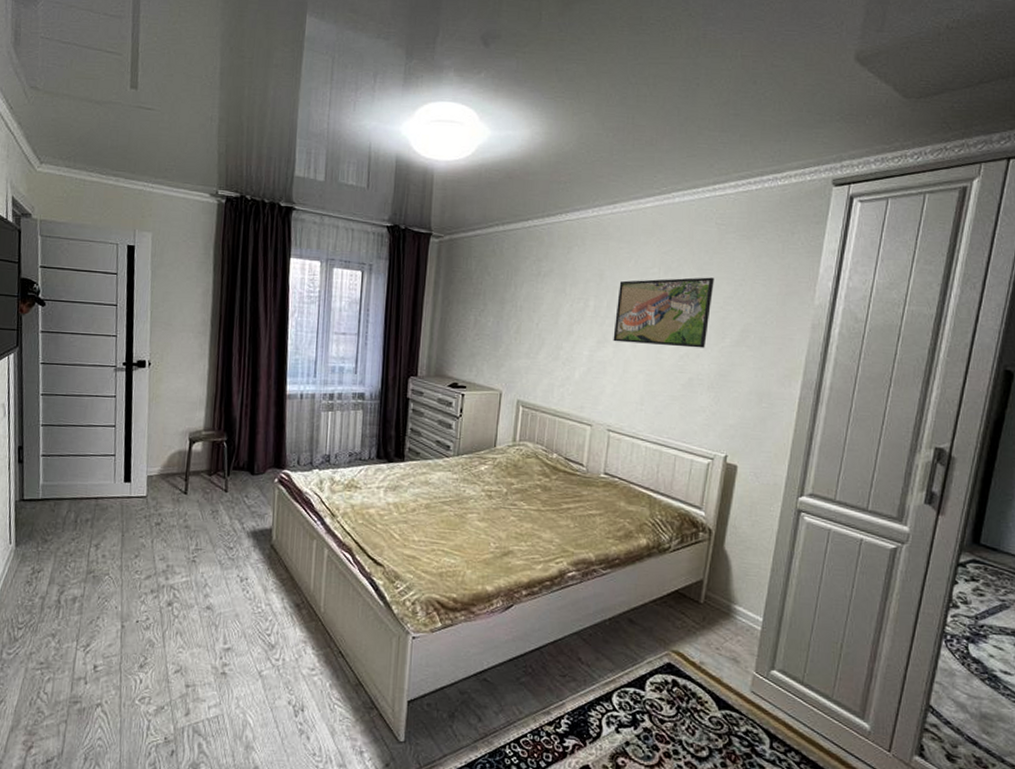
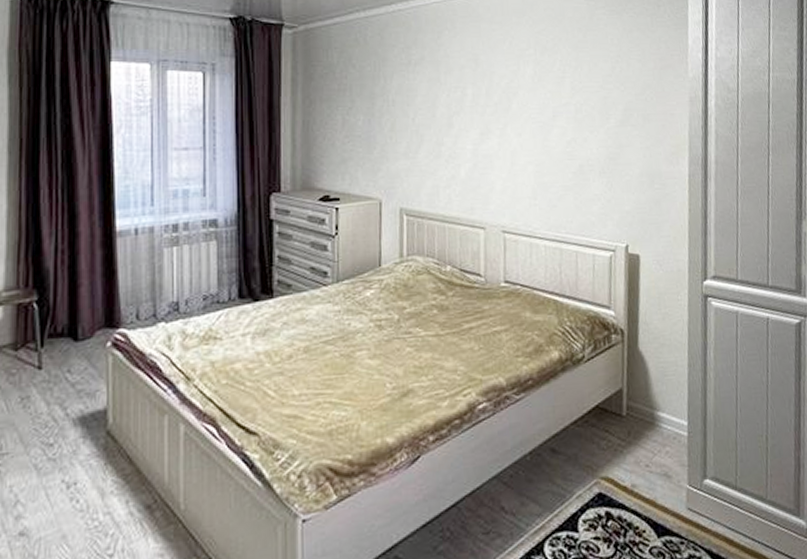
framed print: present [613,277,715,348] -> none [496,56,592,132]

